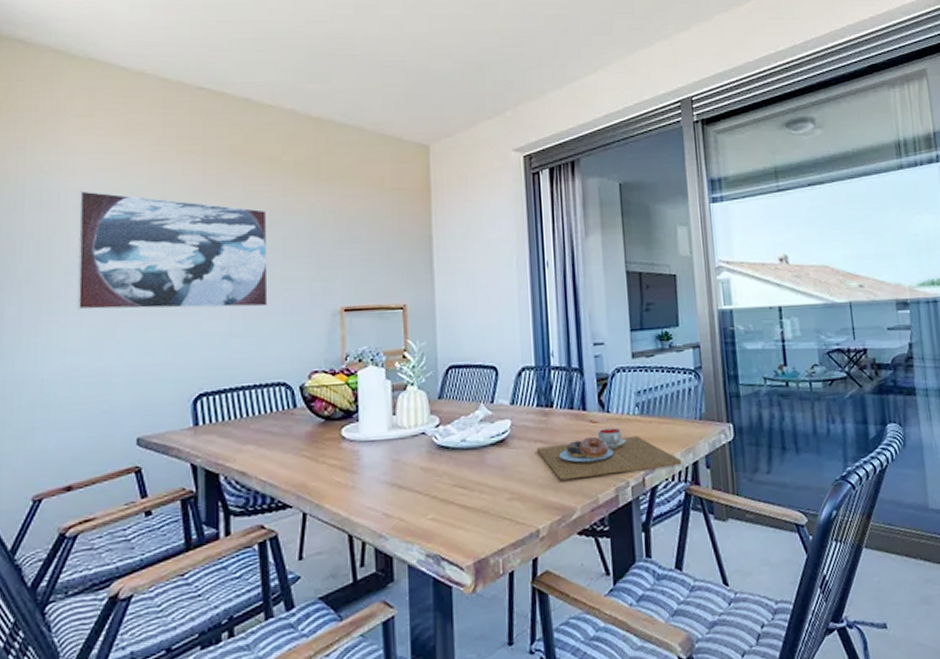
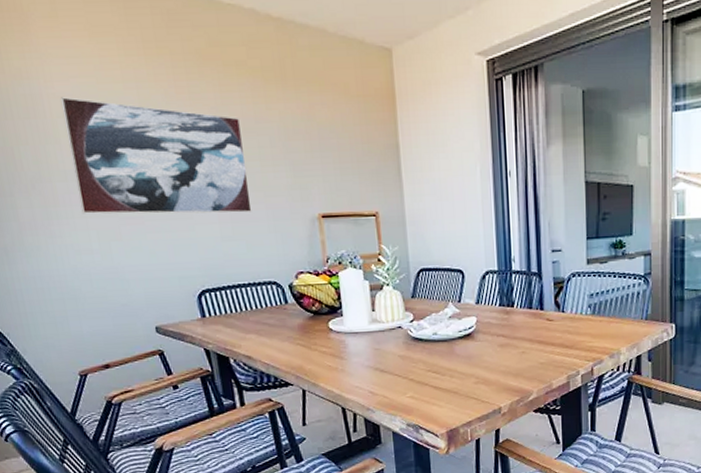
place setting: present [536,427,682,481] -> none [498,325,627,369]

